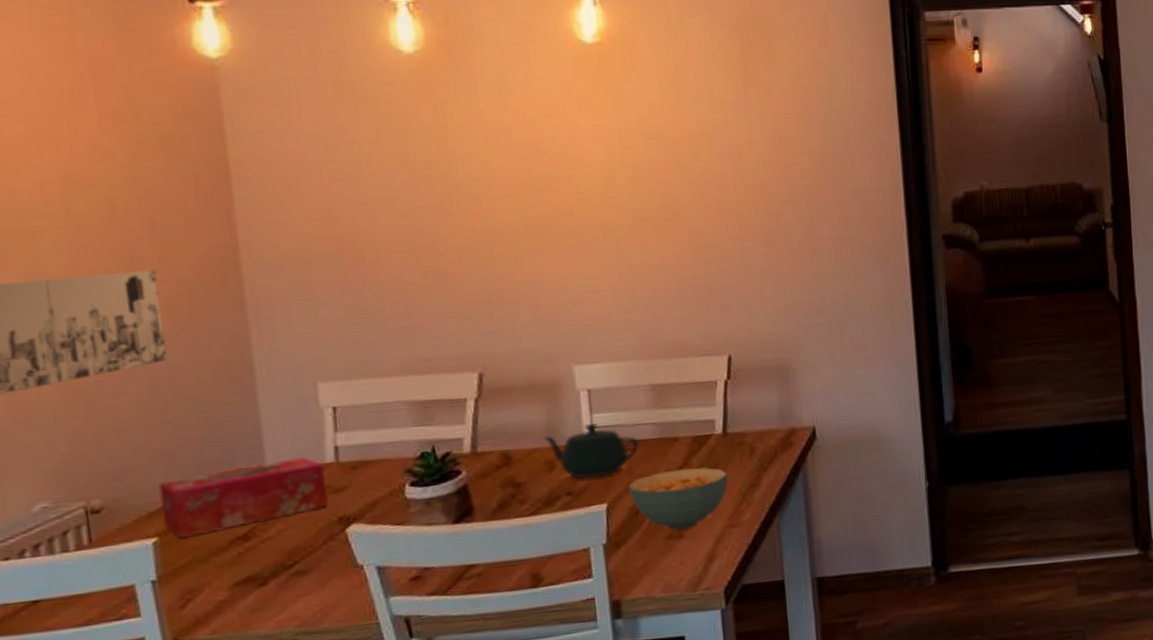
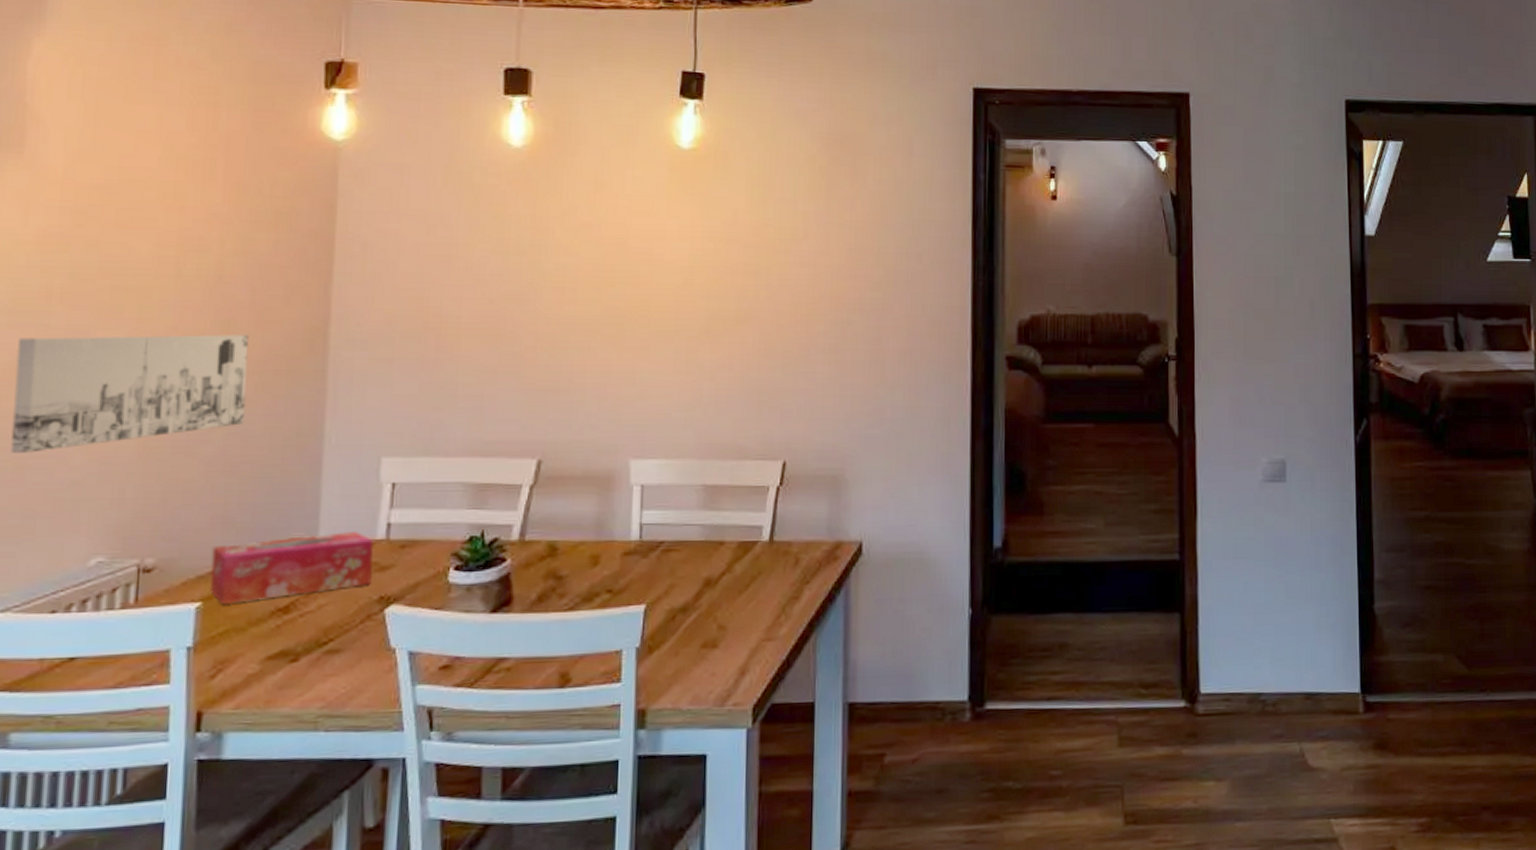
teapot: present [543,423,639,479] -> none [591,520,684,577]
cereal bowl: present [628,467,728,530] -> none [669,574,769,638]

